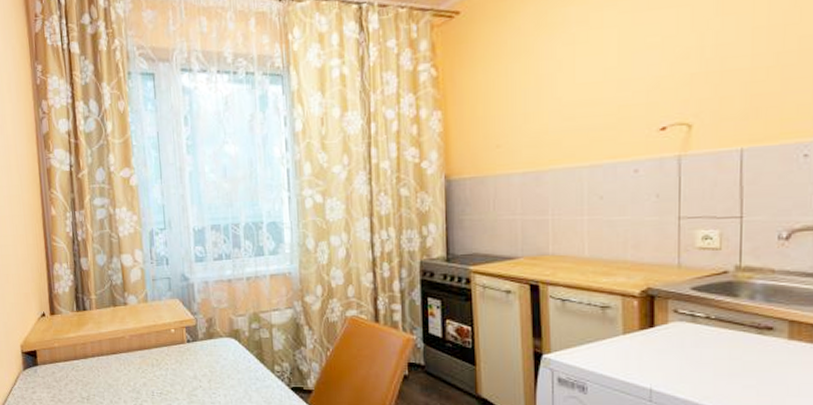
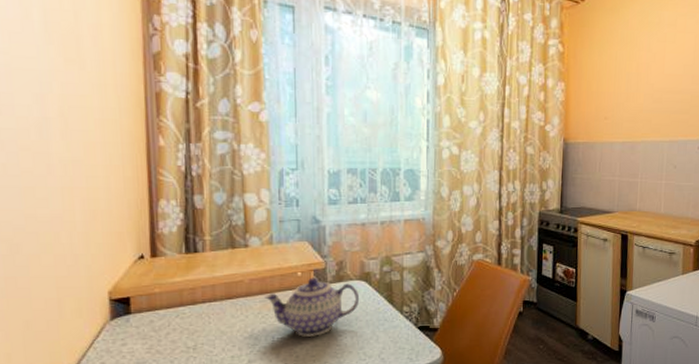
teapot: none [143,334,231,393] -> present [264,277,360,337]

